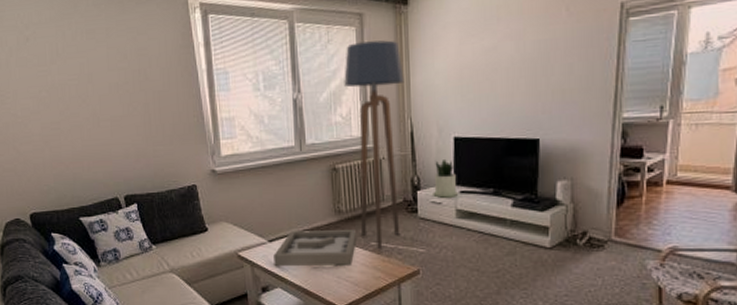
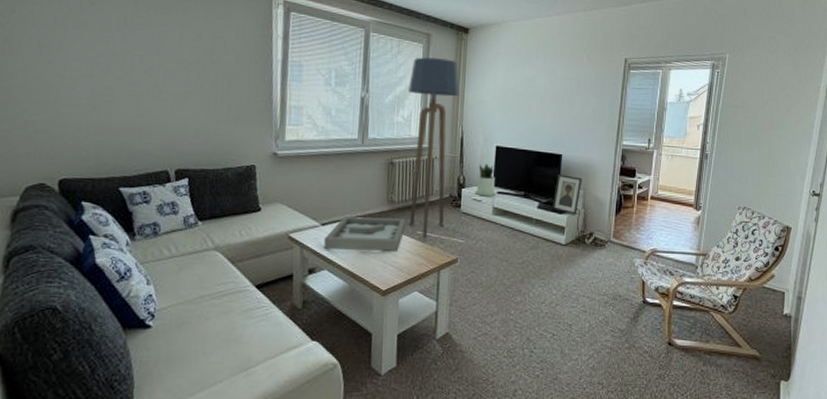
picture frame: none [530,163,569,211] -> present [552,174,582,215]

